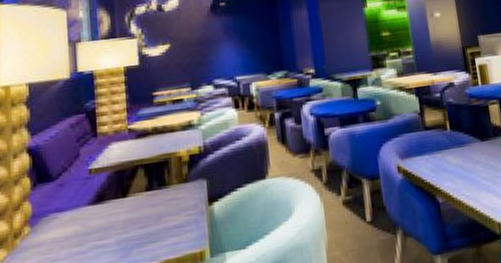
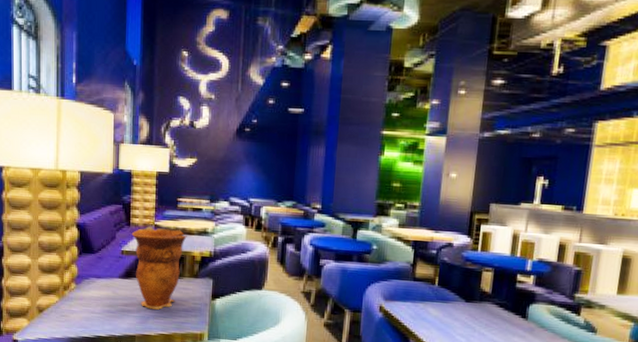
decorative vase: none [99,128,169,236] -> present [131,226,187,310]

